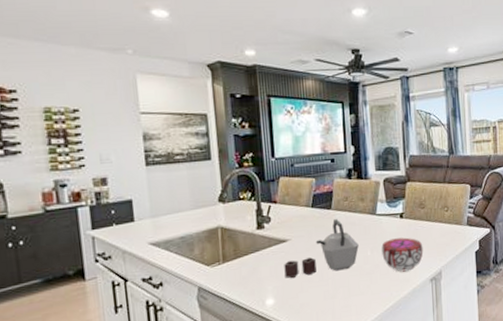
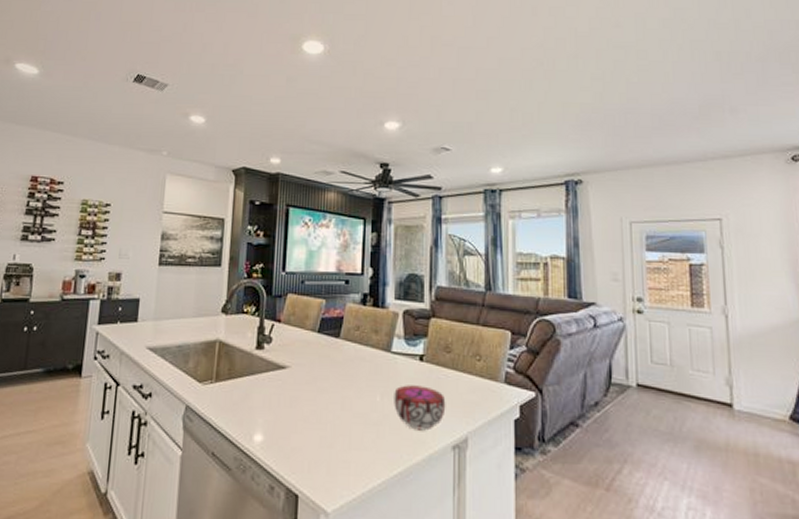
kettle: present [284,219,359,278] -> none [279,350,367,415]

